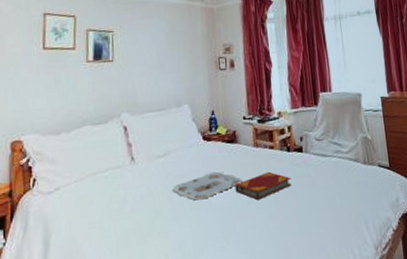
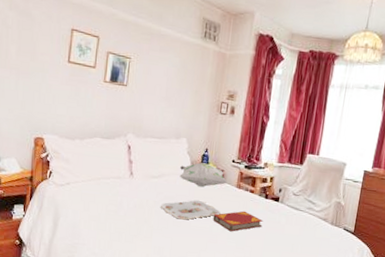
decorative pillow: none [187,127,243,155] -> present [179,162,228,187]

